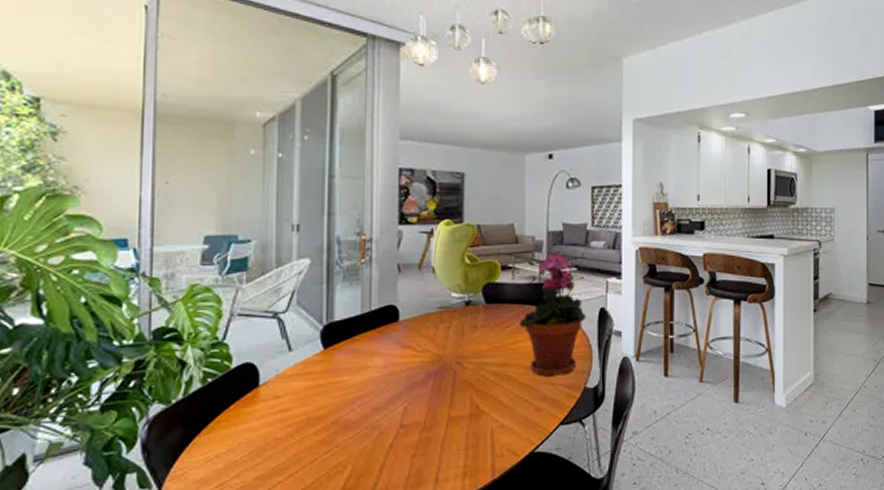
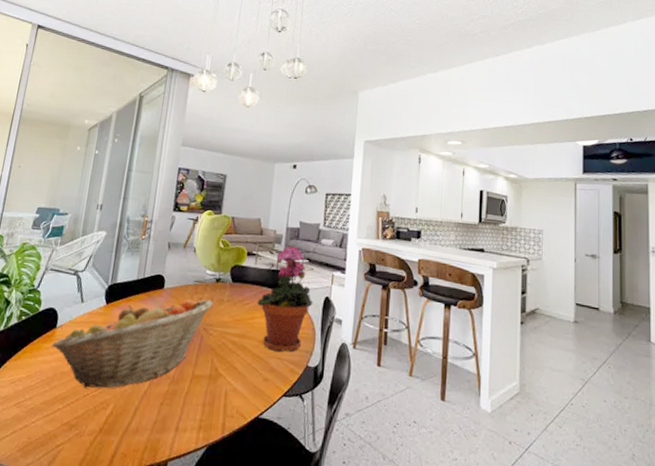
fruit basket: none [255,327,465,453] -> present [51,299,214,388]

